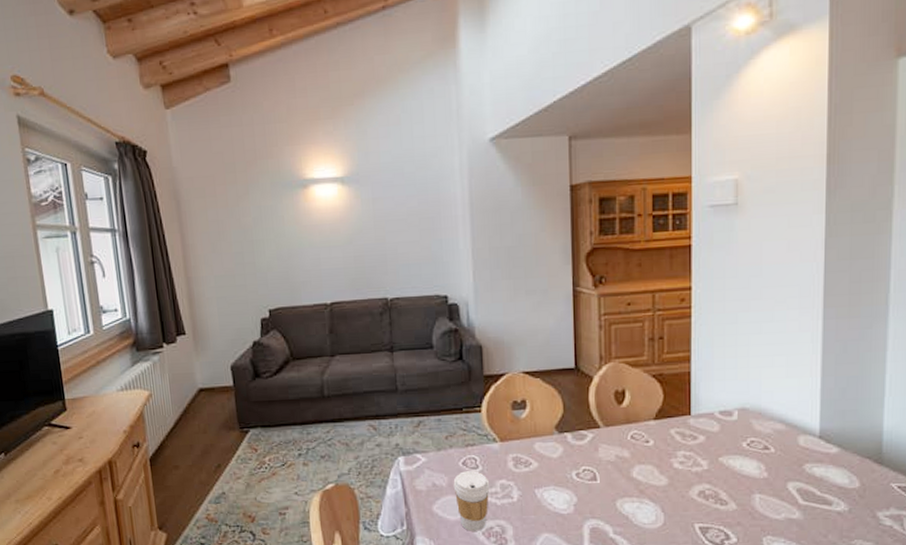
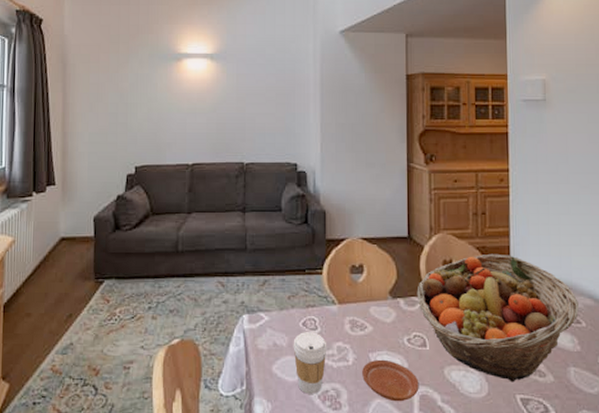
plate: none [528,495,590,536] -> present [362,359,419,402]
fruit basket: none [585,380,767,512] -> present [416,253,579,382]

